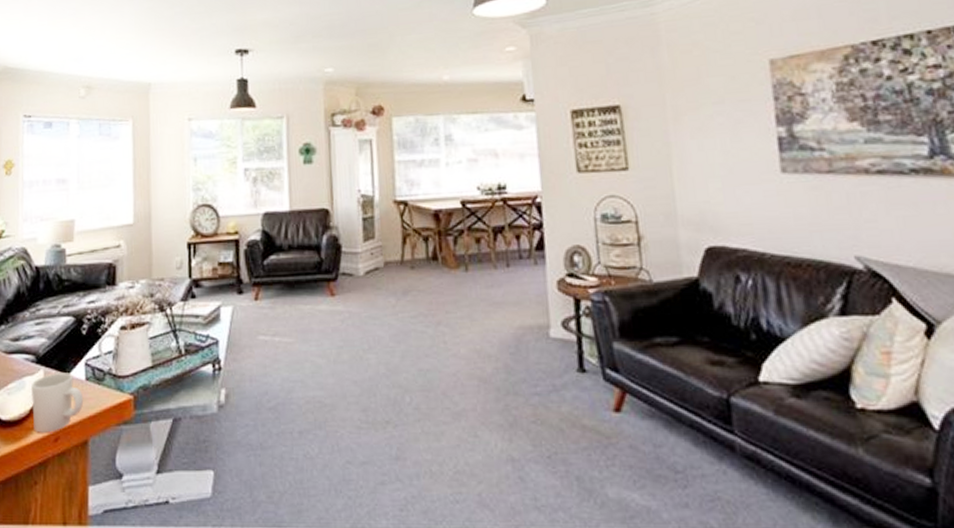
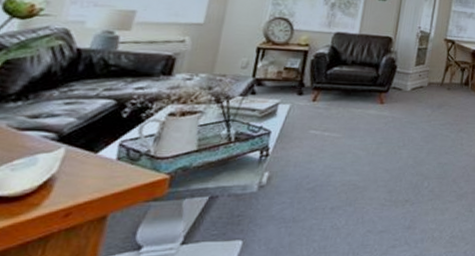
mug: present [30,373,84,433] -> none [39,151,111,209]

